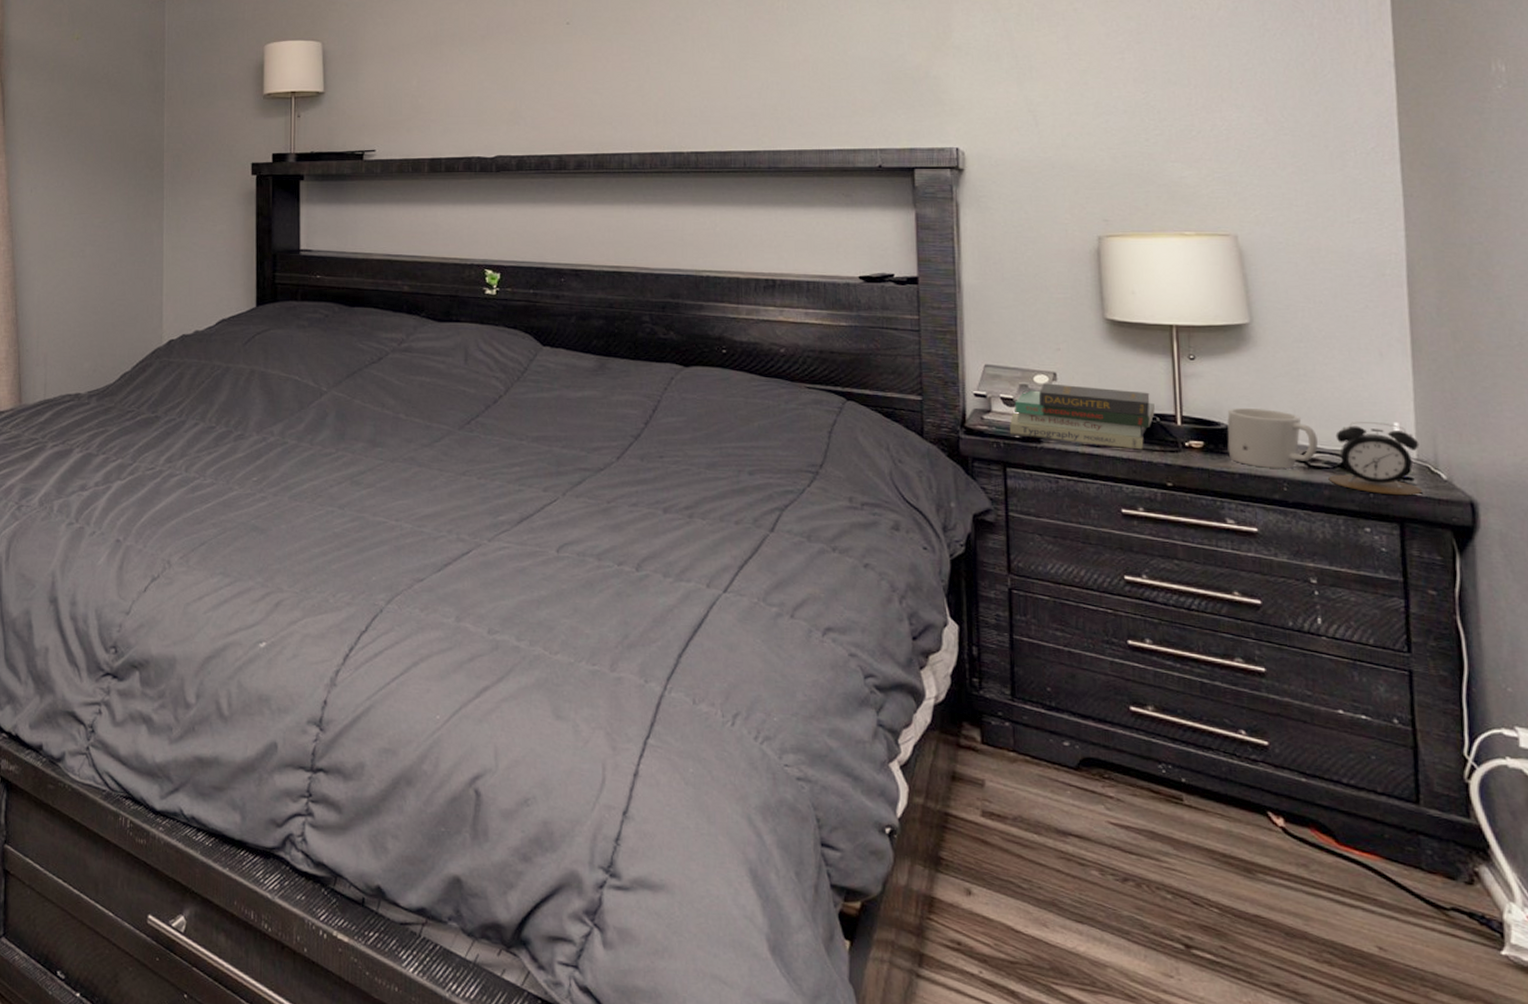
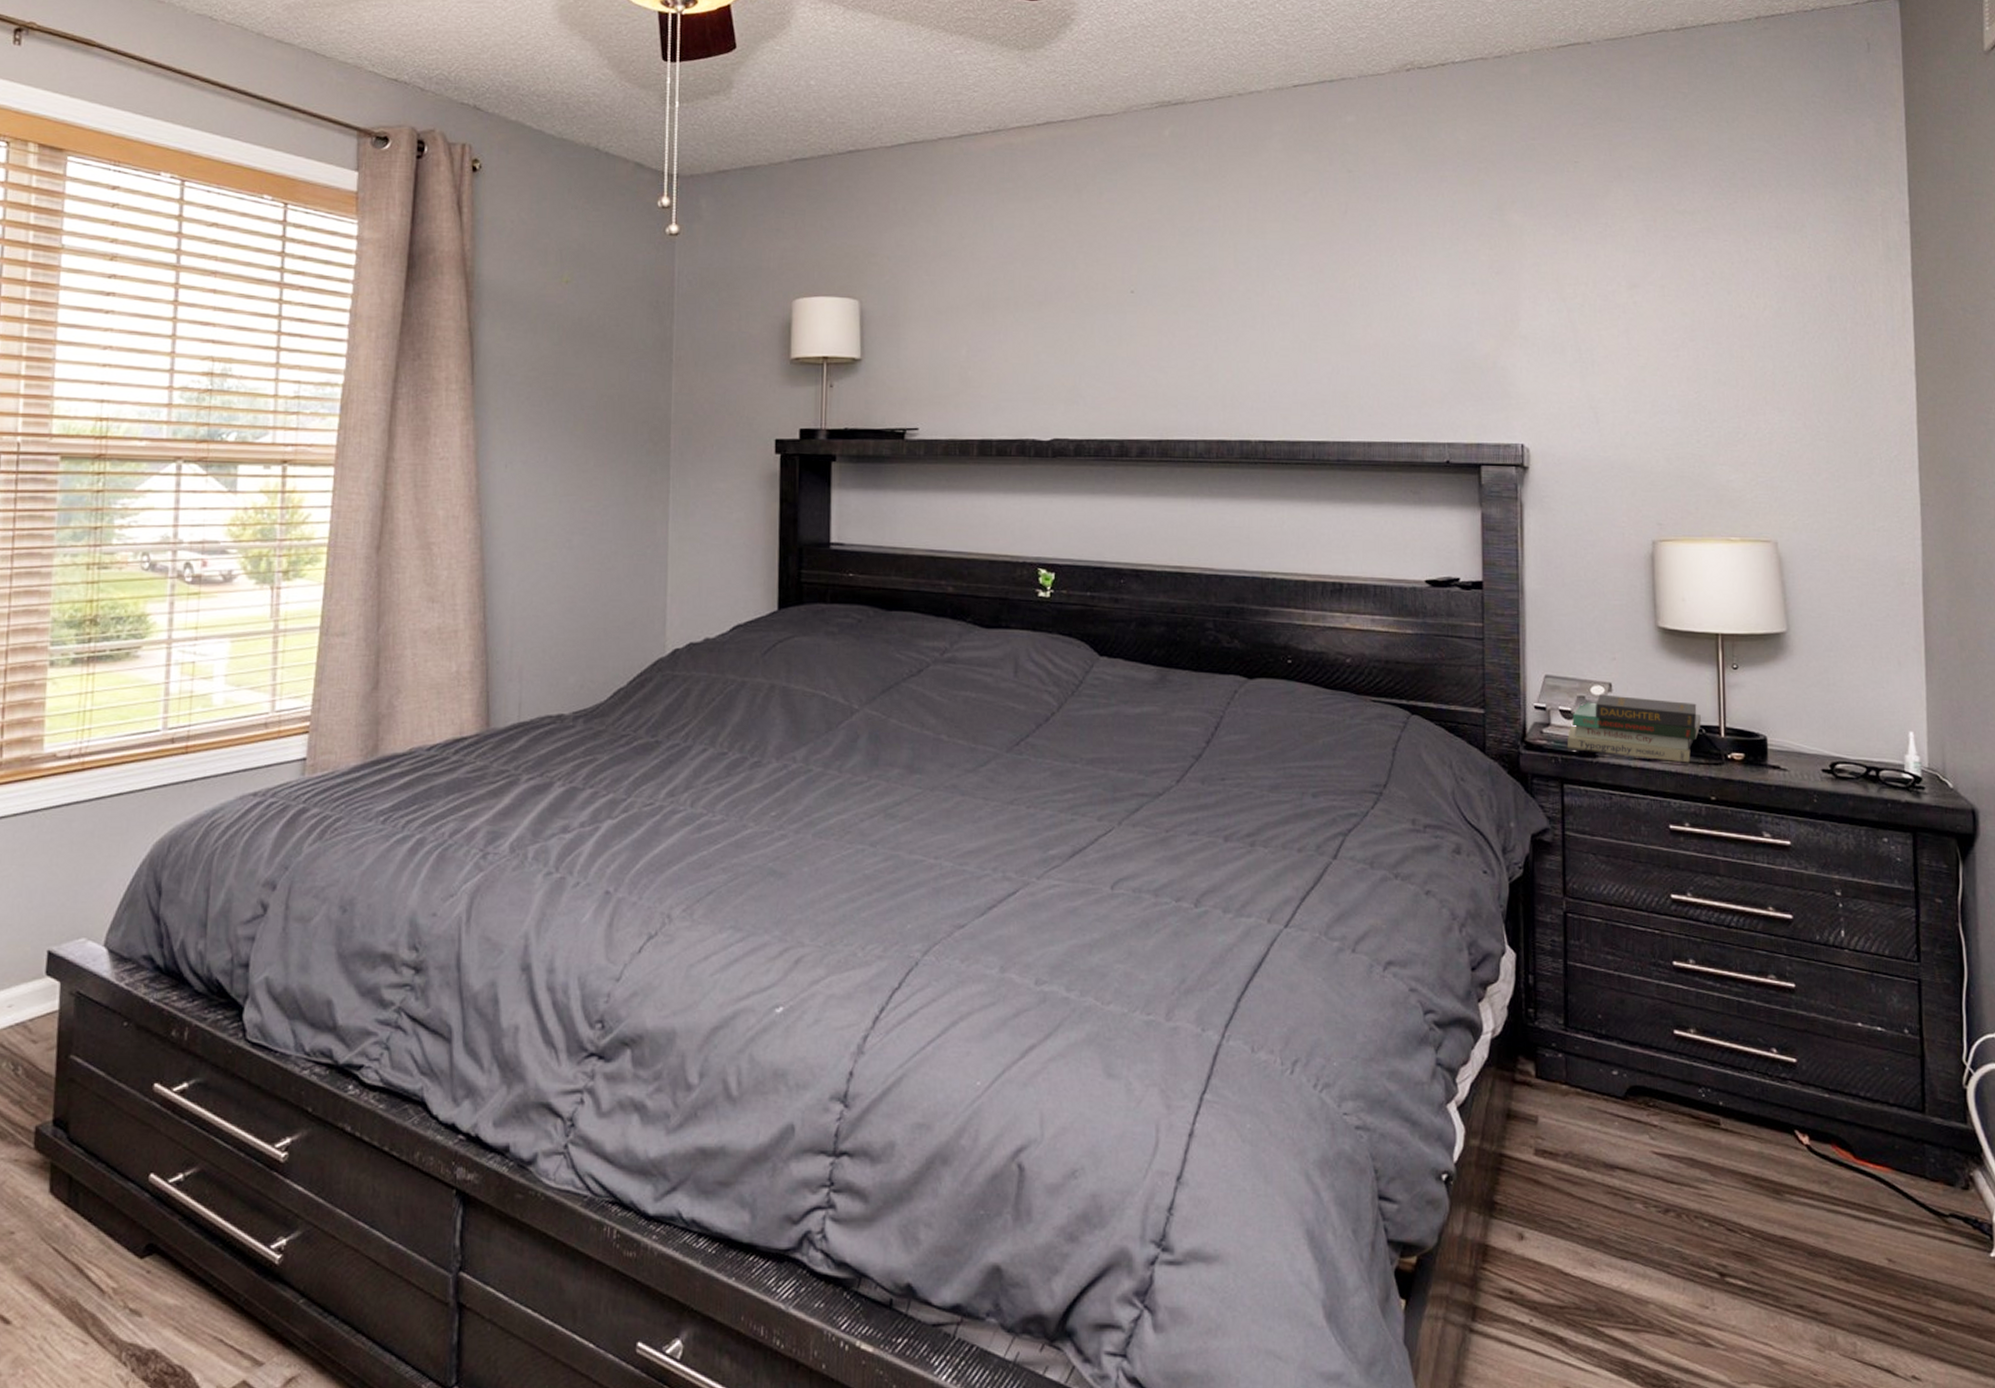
mug: present [1227,408,1318,469] -> none [1765,719,1844,780]
alarm clock: present [1328,421,1423,496] -> none [1853,730,1932,805]

